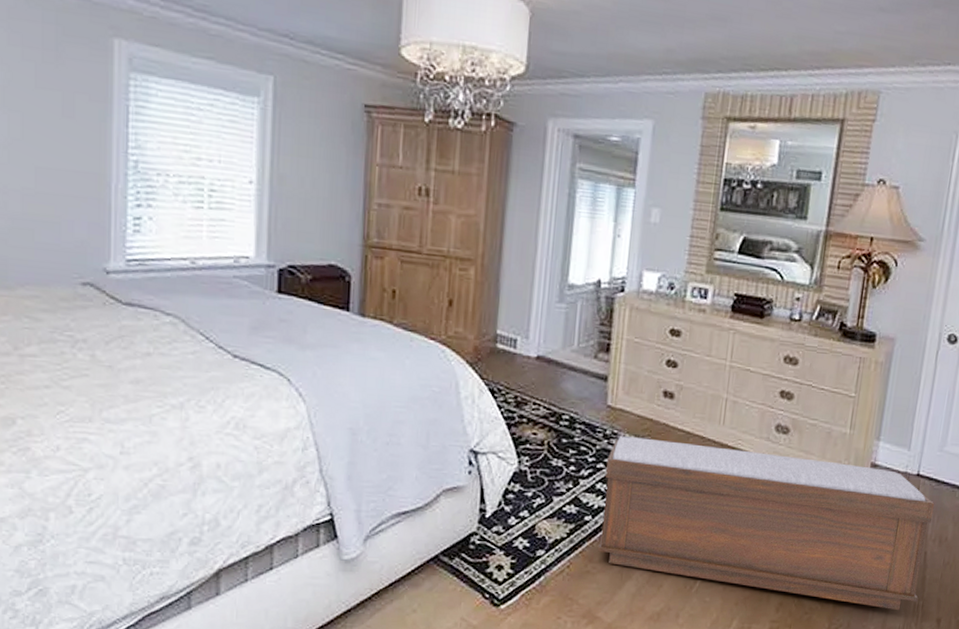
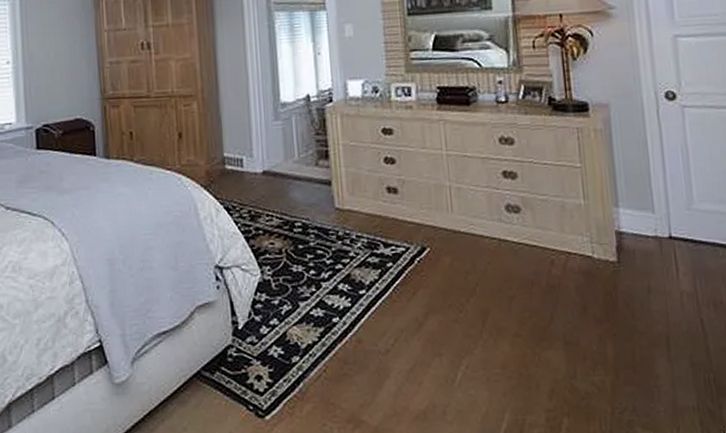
bench: present [598,436,935,610] -> none [344,234,707,387]

